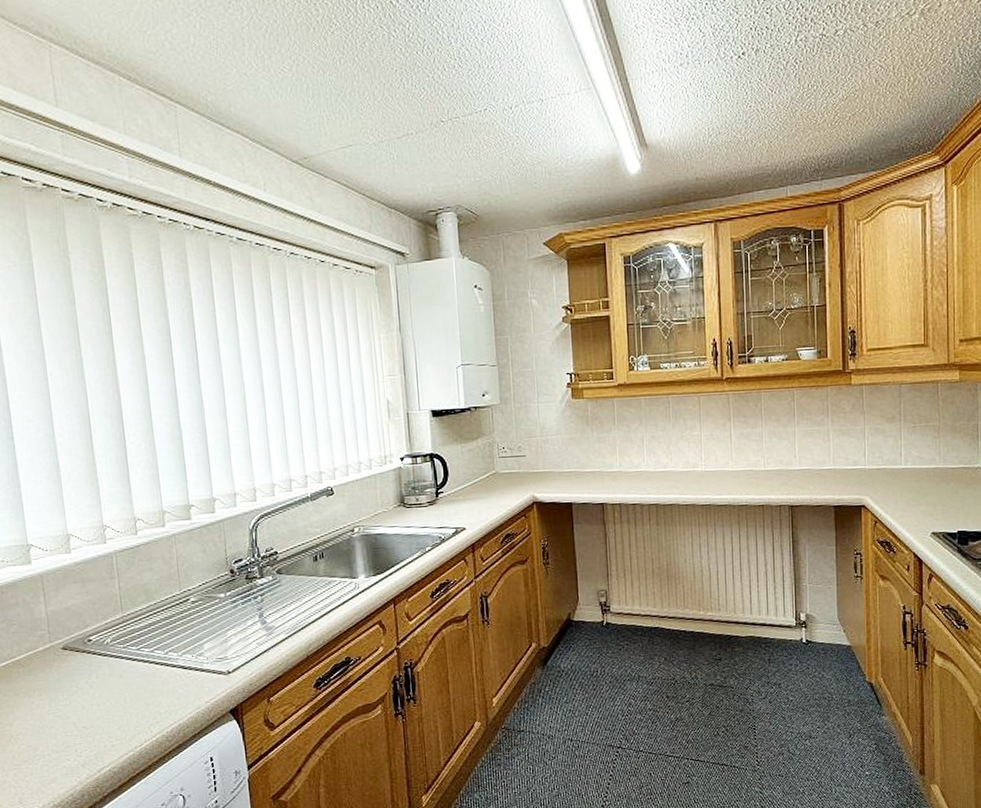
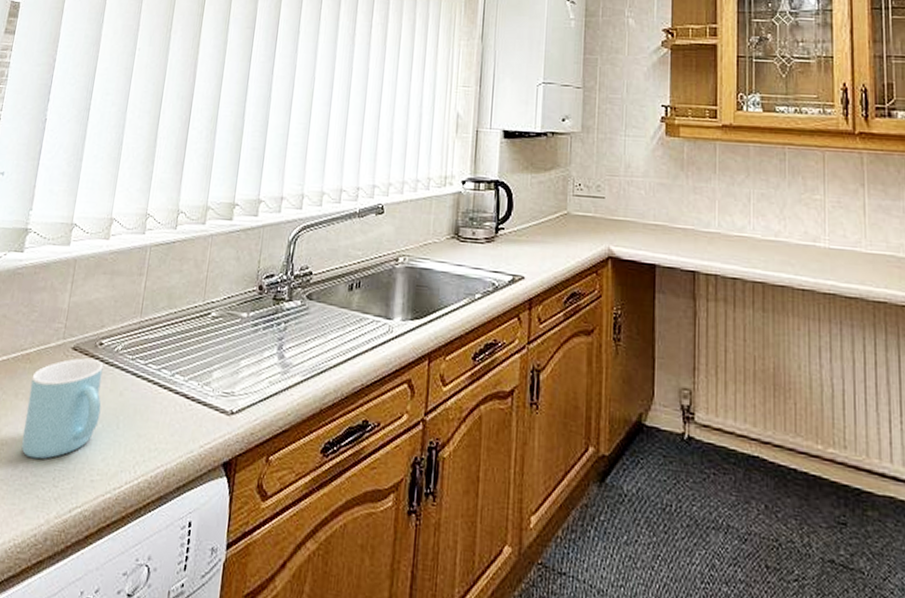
mug: none [28,654,106,740] -> present [21,358,104,460]

